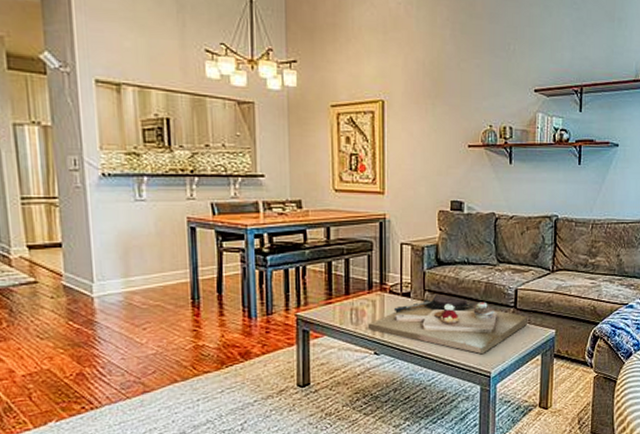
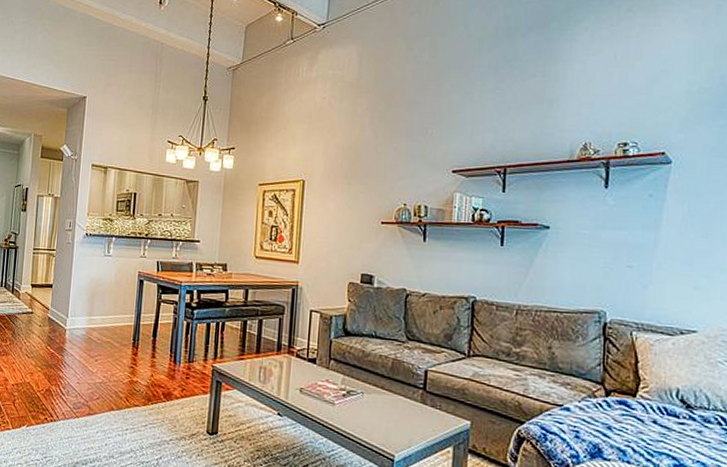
decorative tray: present [367,295,529,354] -> none [273,364,439,434]

